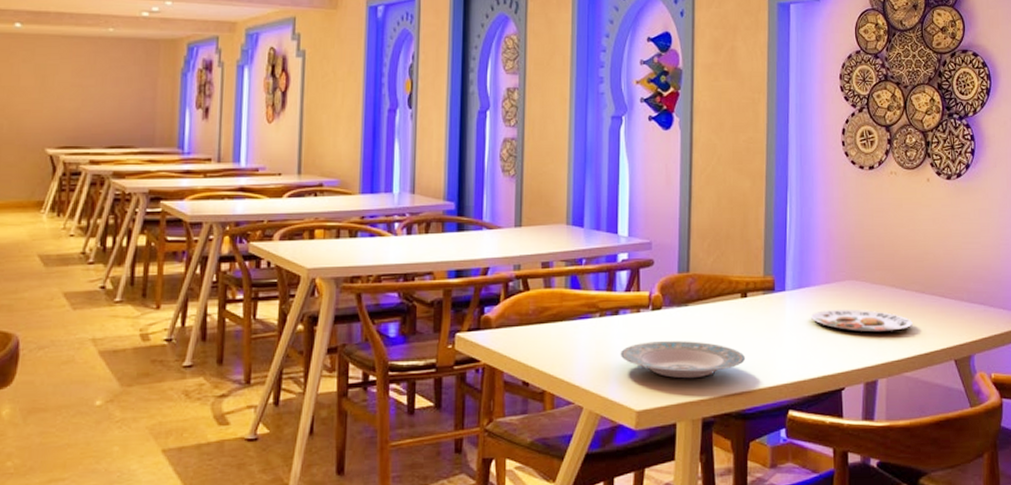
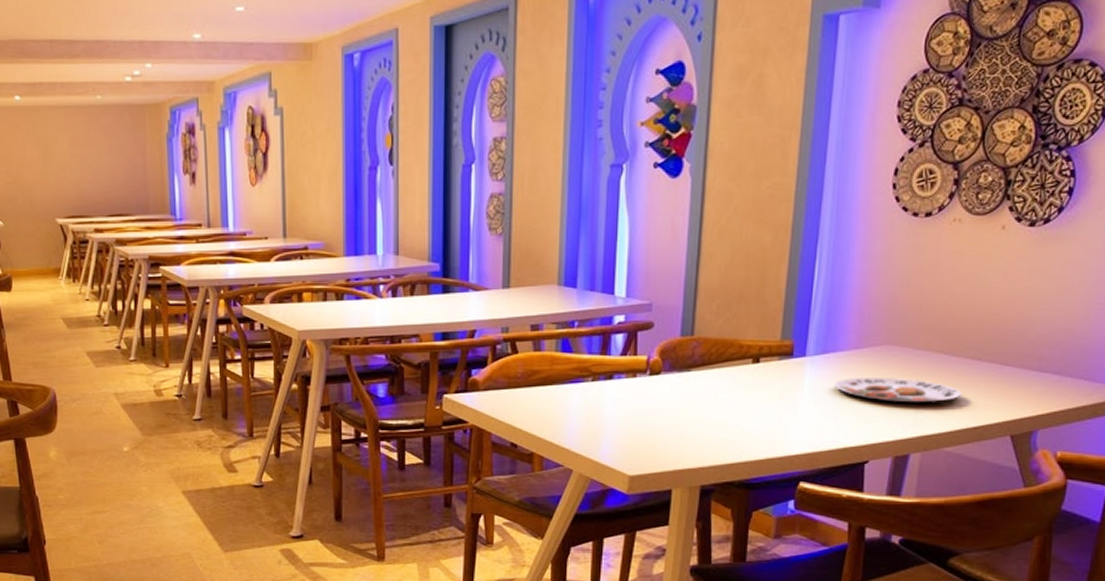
plate: present [620,341,746,379] -> none [613,407,754,446]

